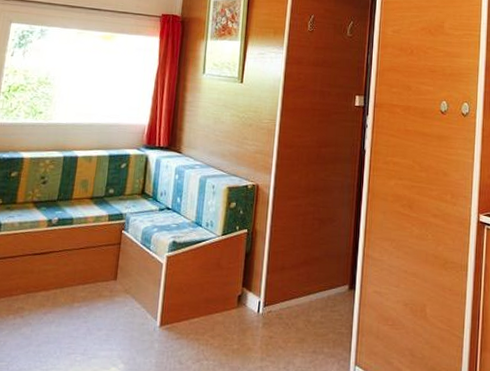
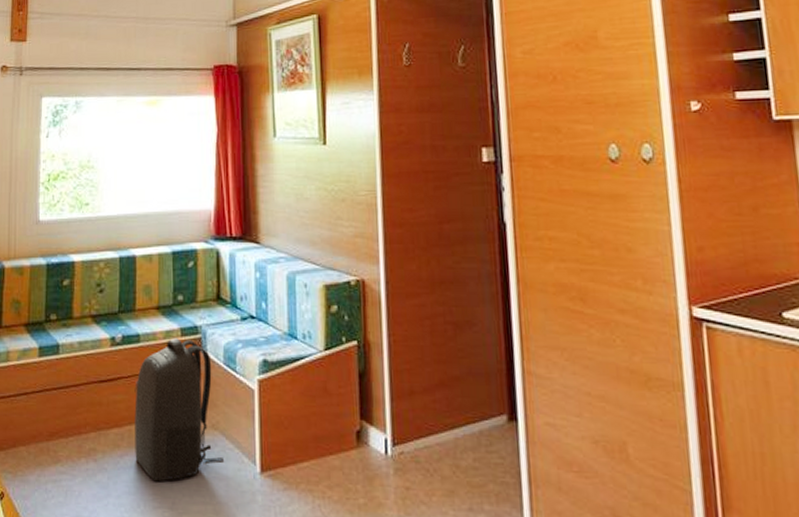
backpack: none [57,222,131,334] -> present [134,338,223,482]

